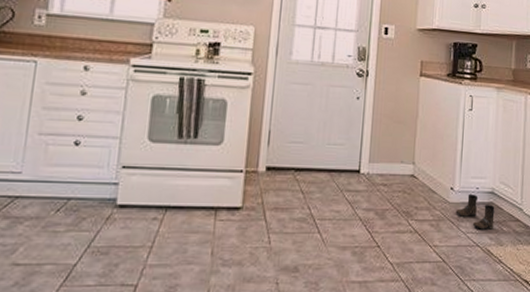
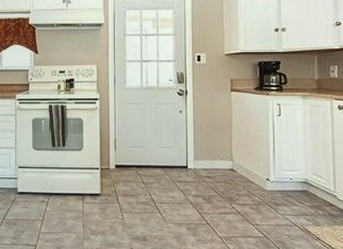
boots: present [455,193,495,230] -> none [273,183,310,213]

